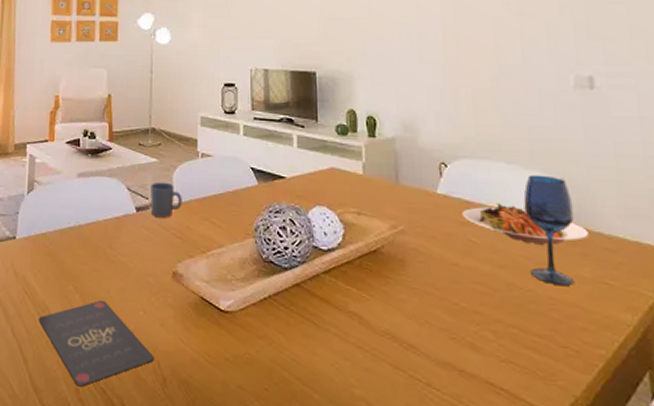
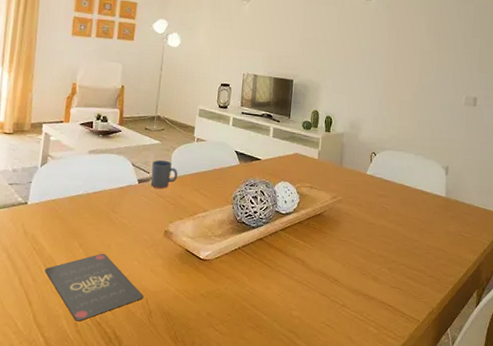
salad: present [462,203,588,245] -> none [381,182,457,211]
wineglass: present [523,175,575,287] -> none [418,163,451,238]

